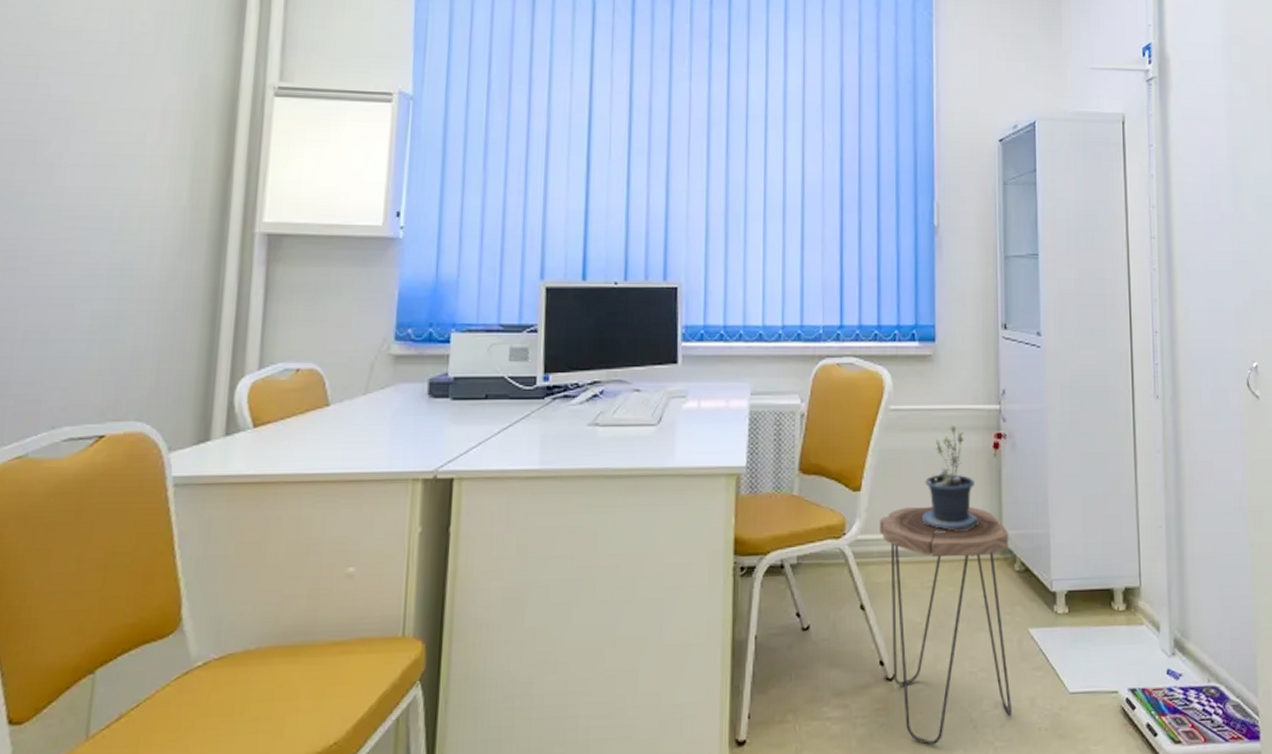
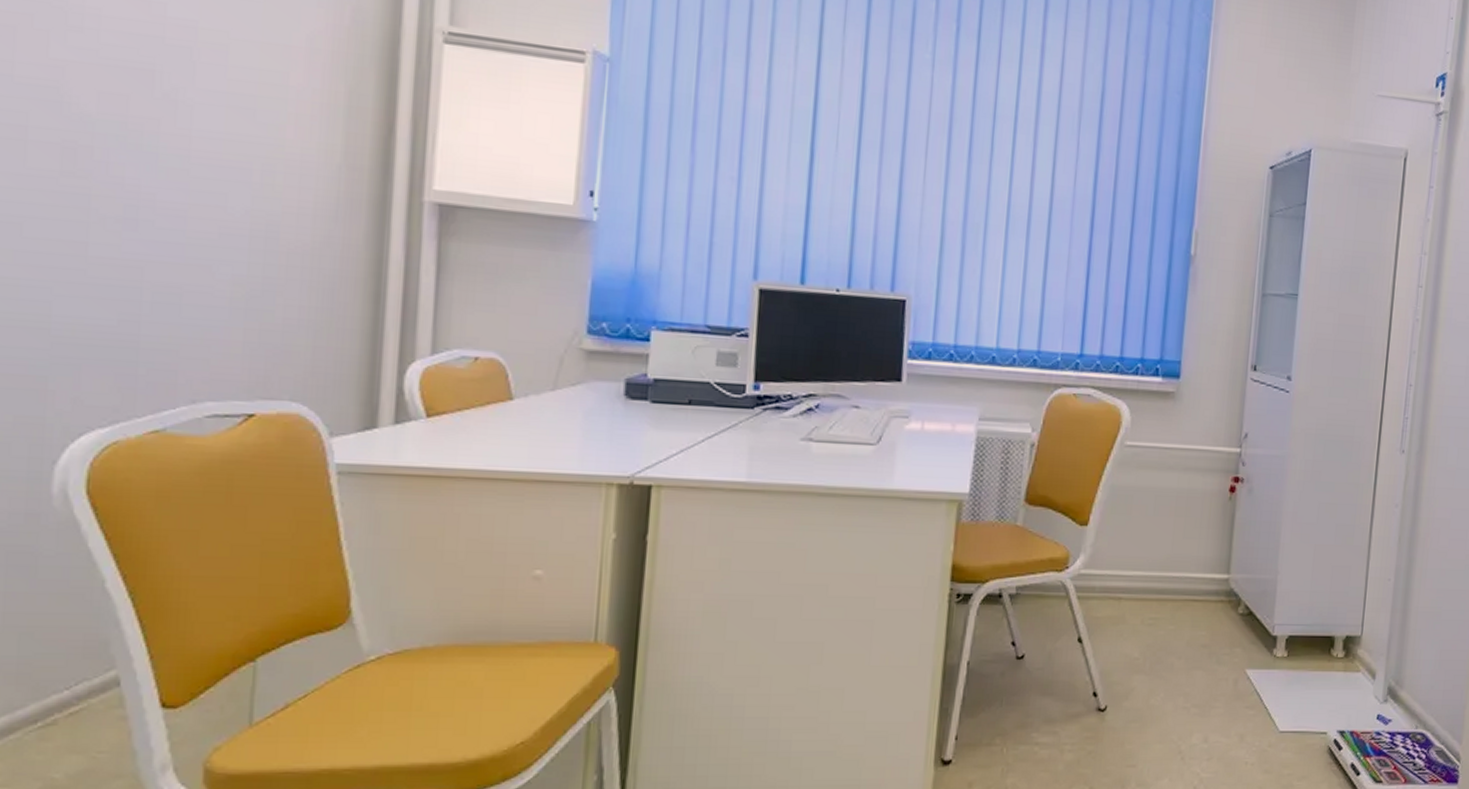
side table: present [880,506,1012,745] -> none [1104,544,1236,773]
potted plant: present [922,425,980,534] -> none [1149,465,1208,574]

